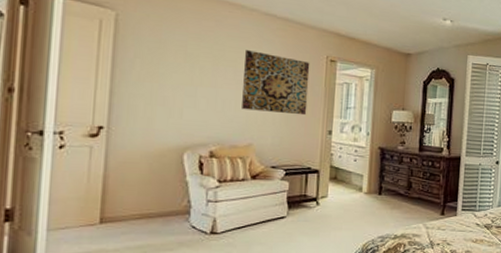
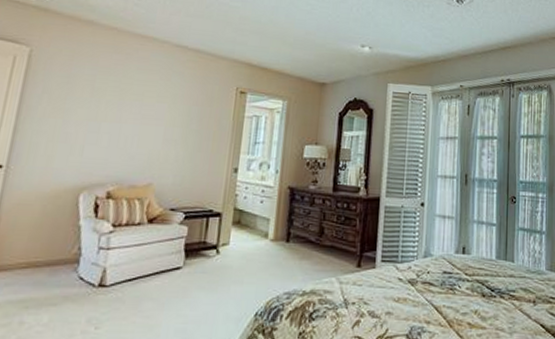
wall art: present [242,50,310,116] -> none [144,83,219,152]

